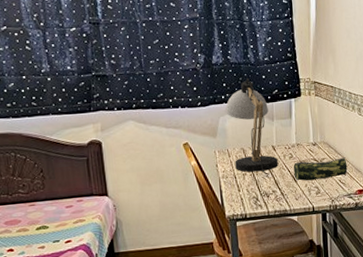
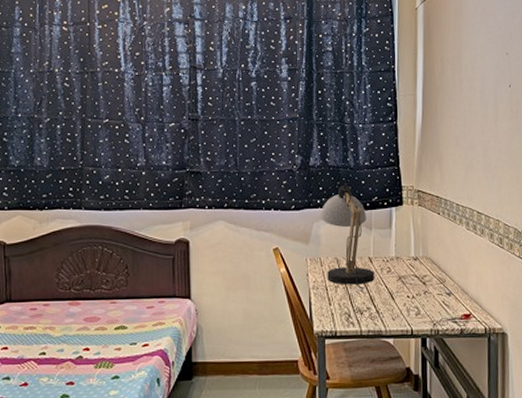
pencil case: present [293,157,348,181] -> none [391,276,453,300]

